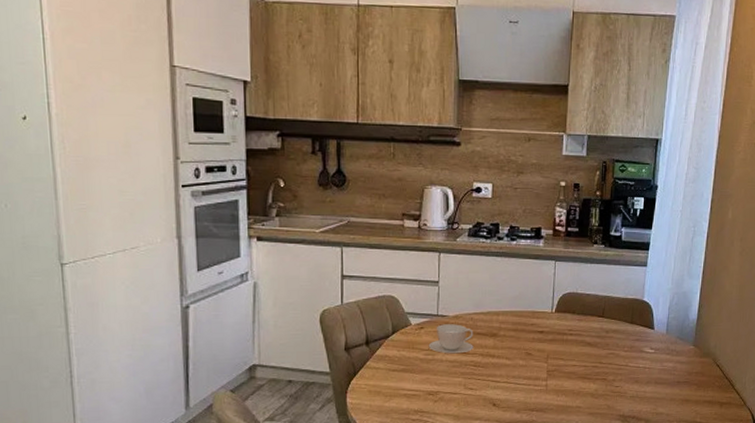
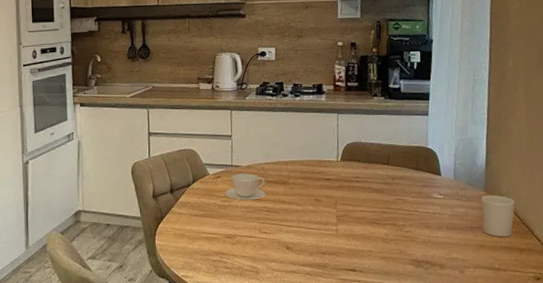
mug: none [688,350,721,392] -> present [481,195,515,238]

